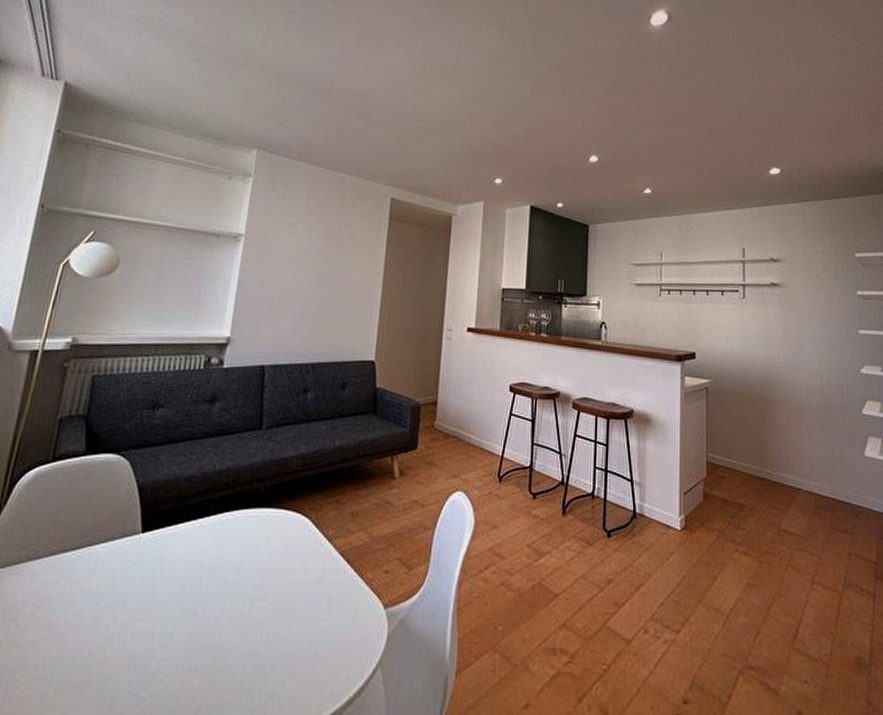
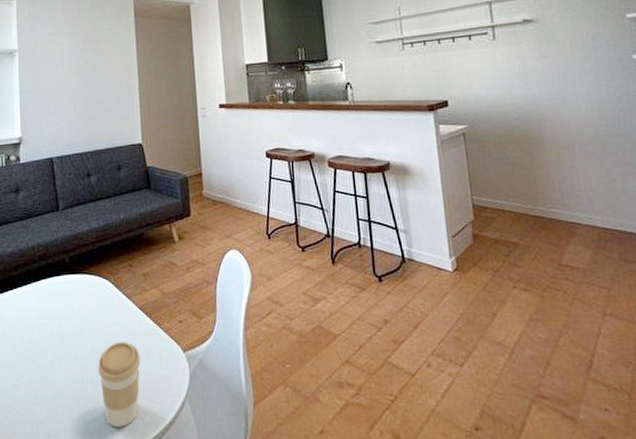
coffee cup: none [275,593,332,700] -> present [97,341,141,427]

